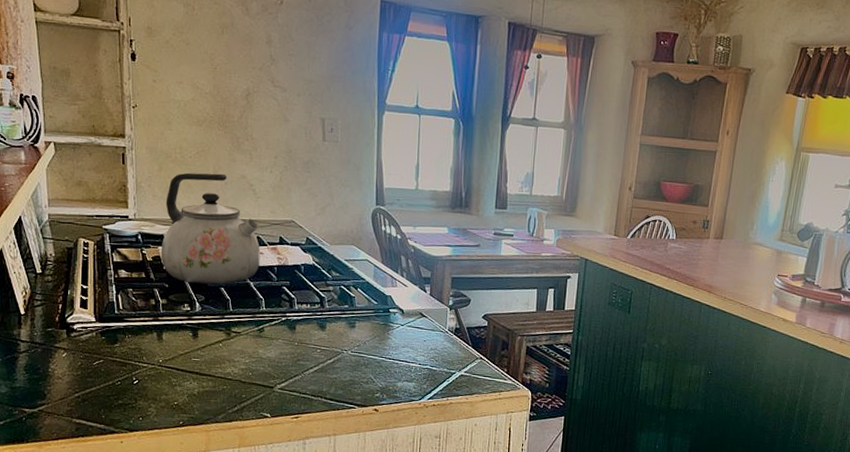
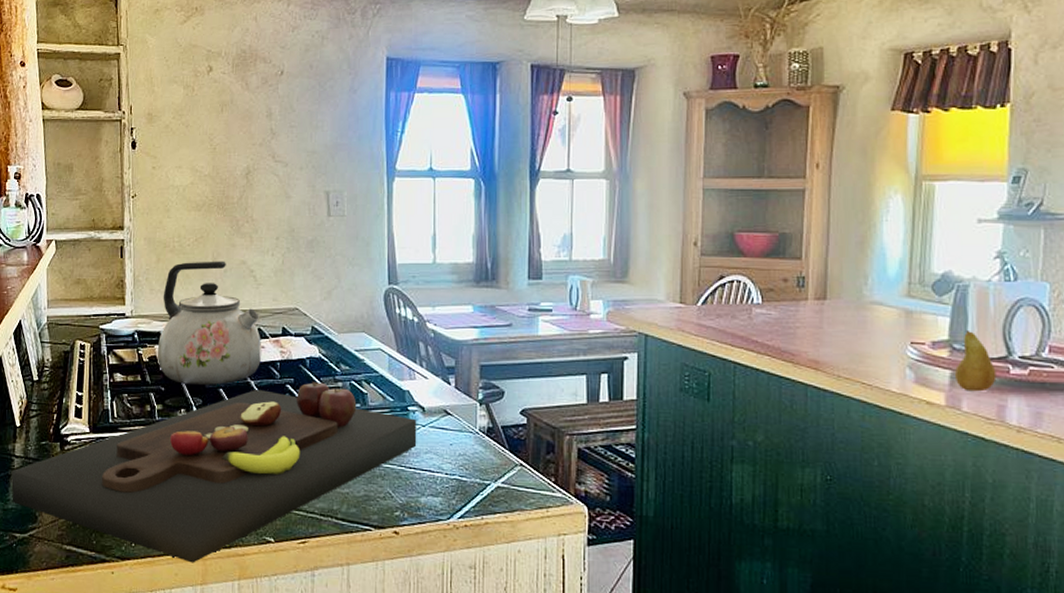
cutting board: none [17,285,397,434] -> present [11,382,417,563]
fruit: none [805,267,833,313] -> present [955,329,997,392]

